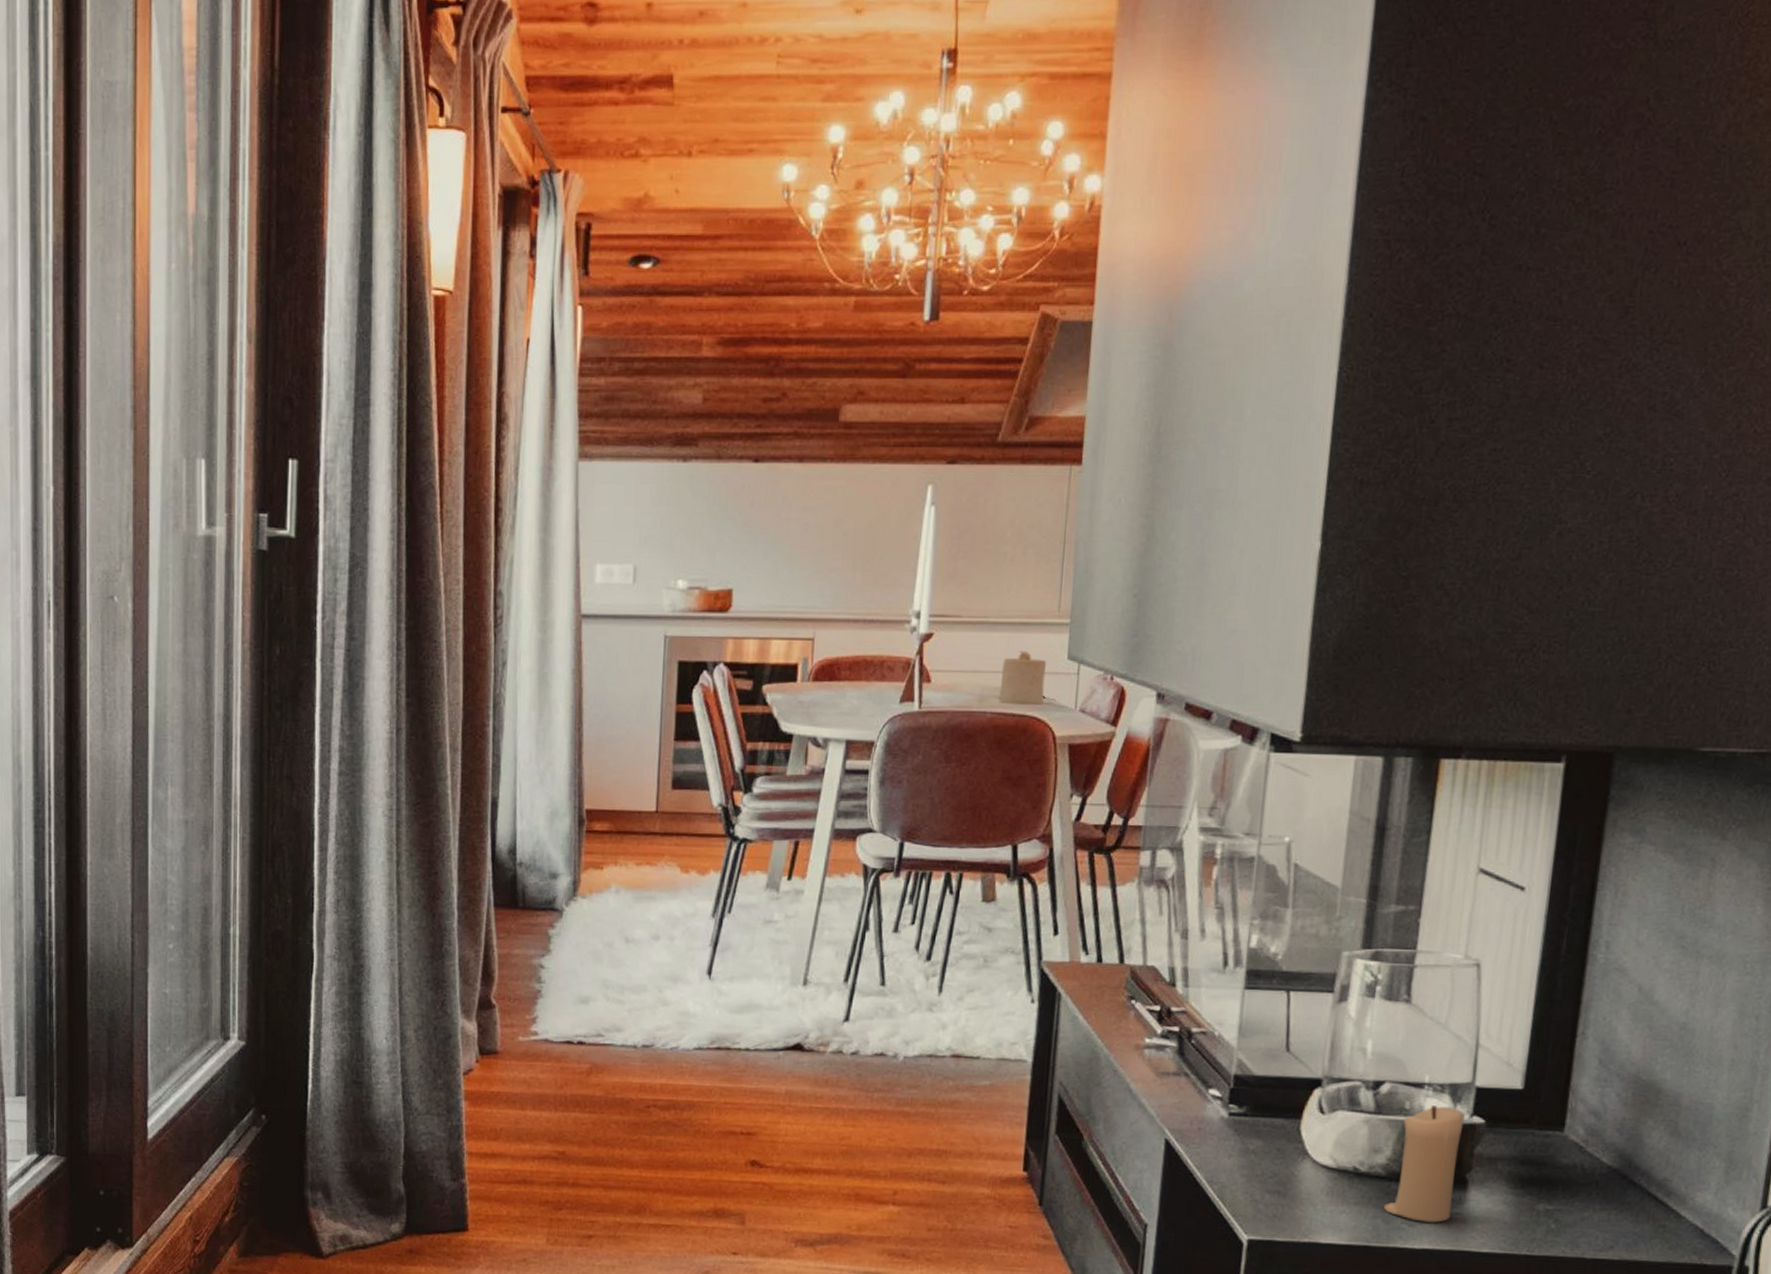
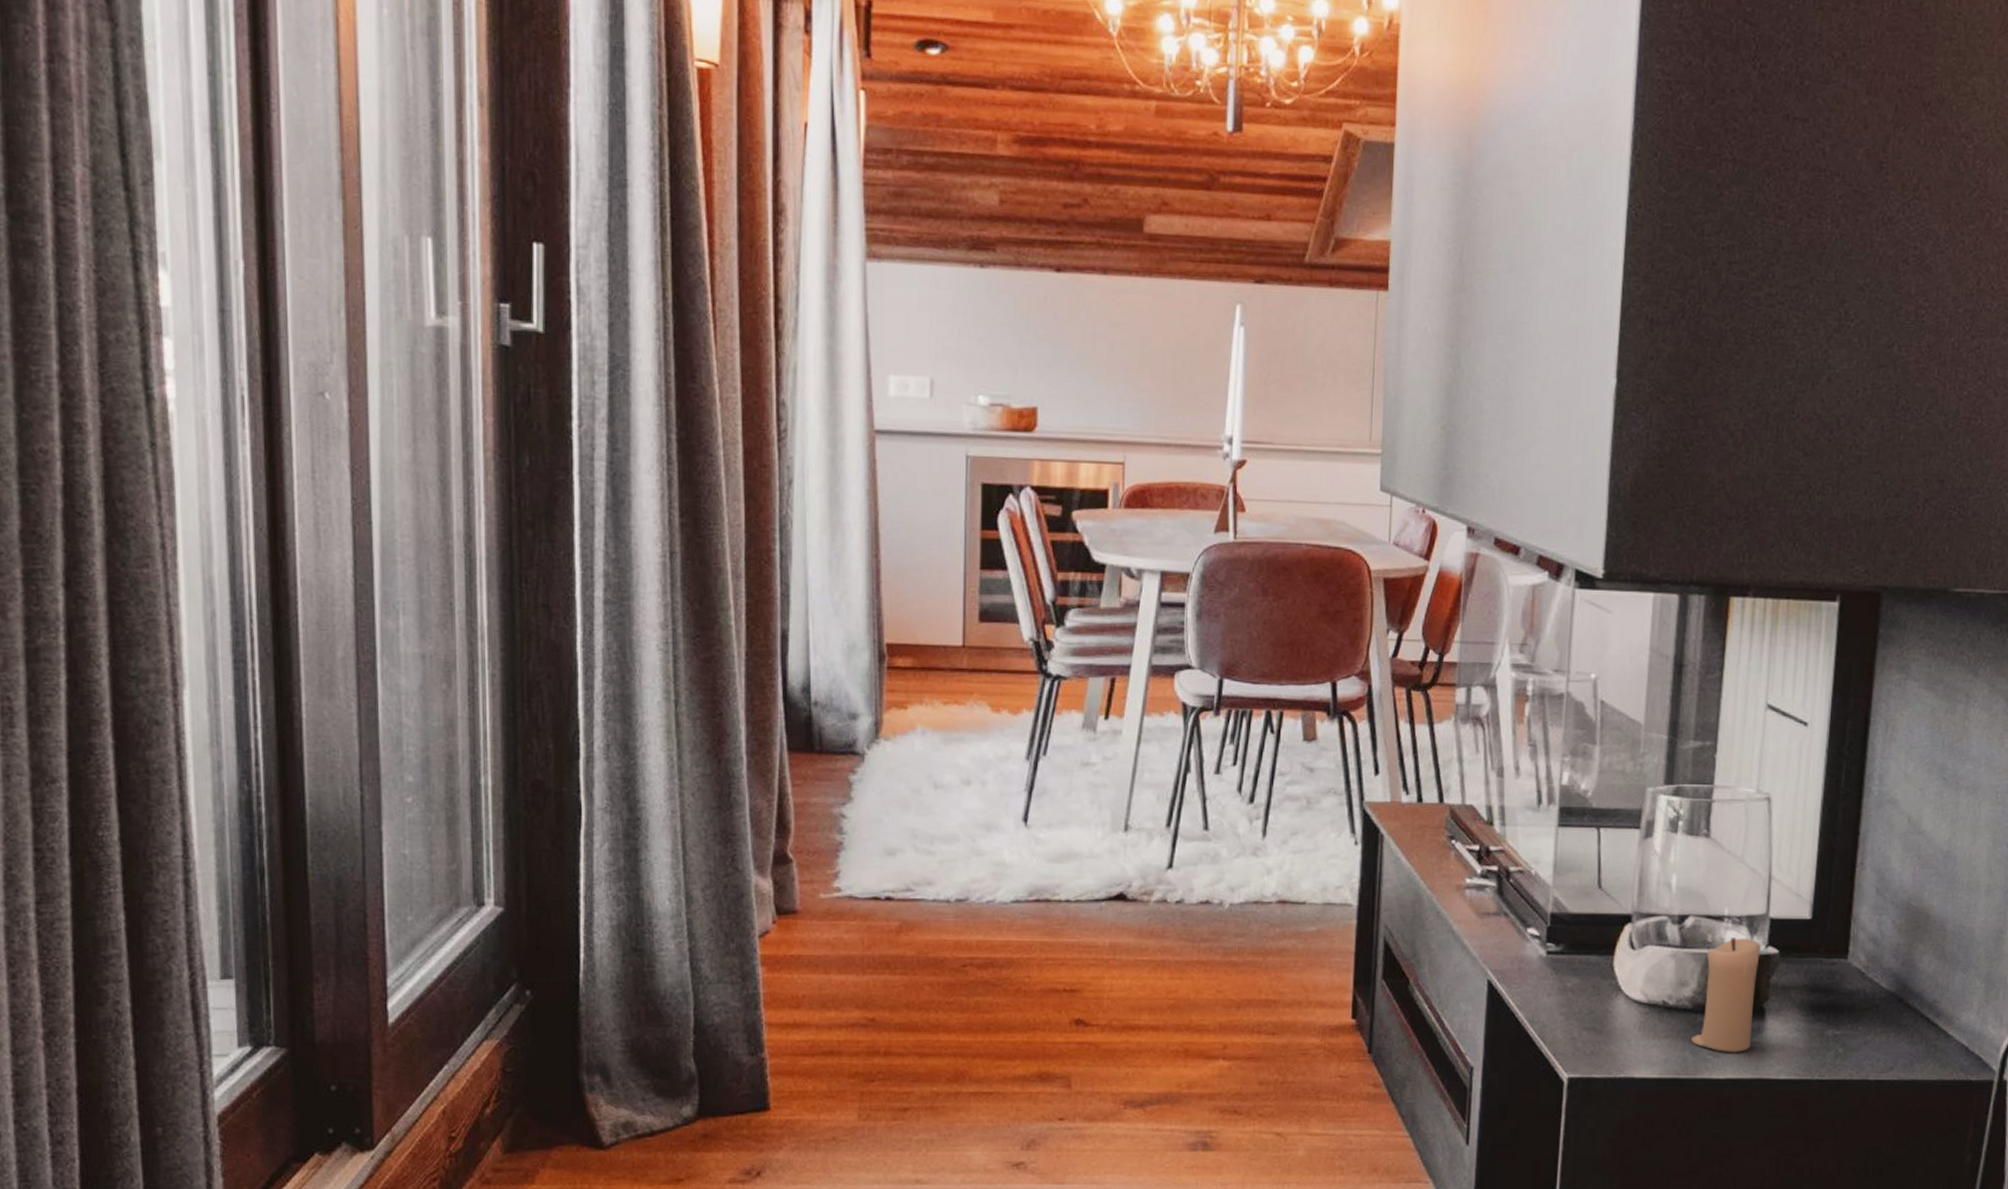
candle: present [999,650,1047,705] -> none [1314,480,1360,538]

